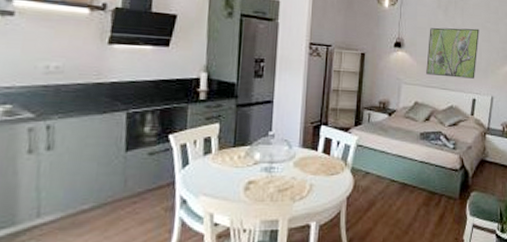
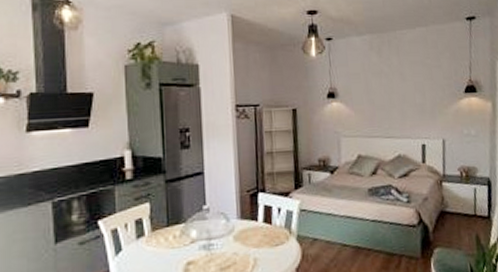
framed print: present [426,27,479,79] -> none [364,67,422,124]

